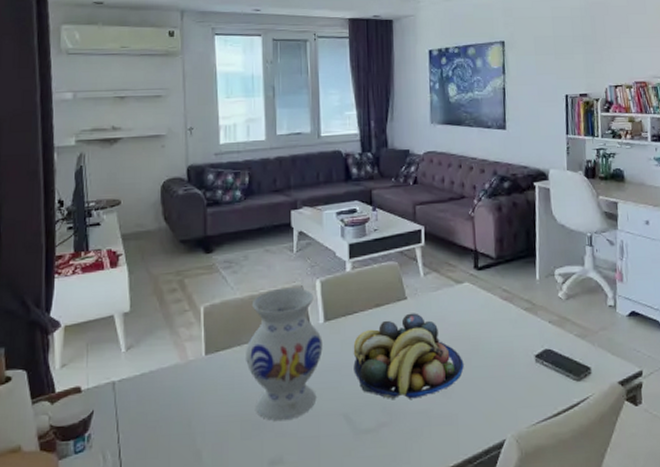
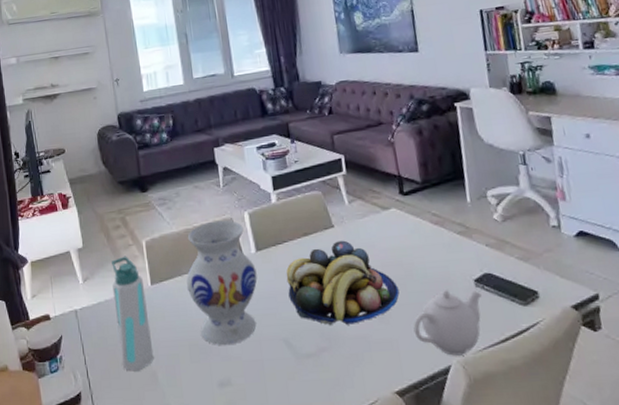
water bottle: none [160,322,200,450] -> present [110,255,154,371]
teapot: none [474,365,540,430] -> present [413,289,482,356]

